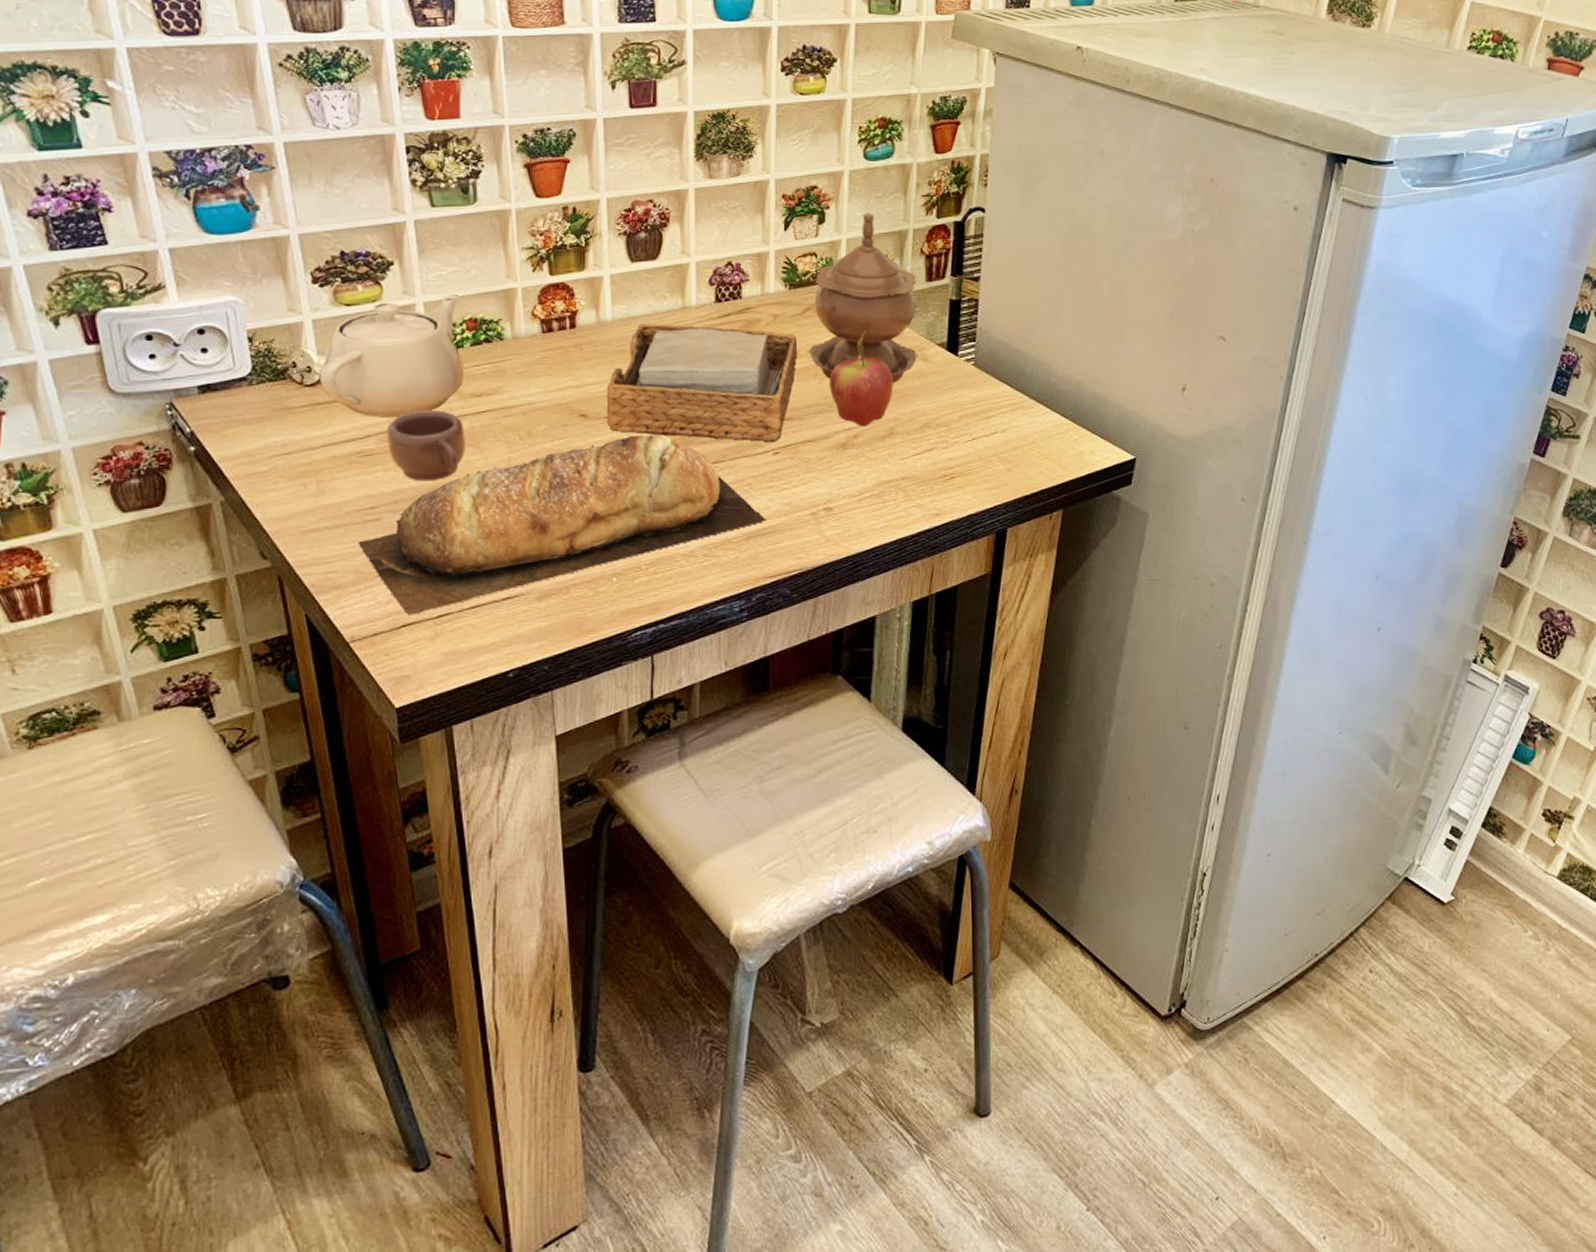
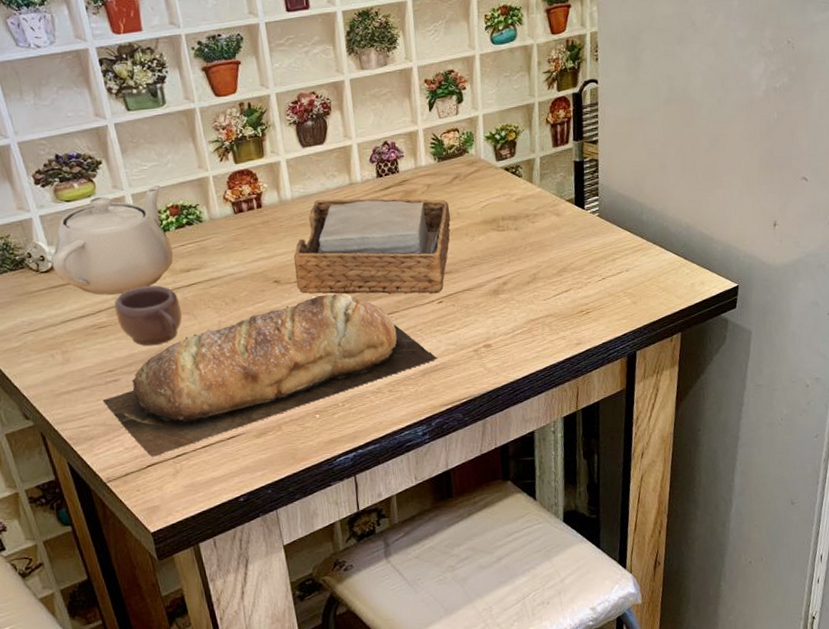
sugar bowl: present [808,213,917,383] -> none [459,90,551,236]
fruit: present [829,328,893,427] -> none [479,191,533,275]

